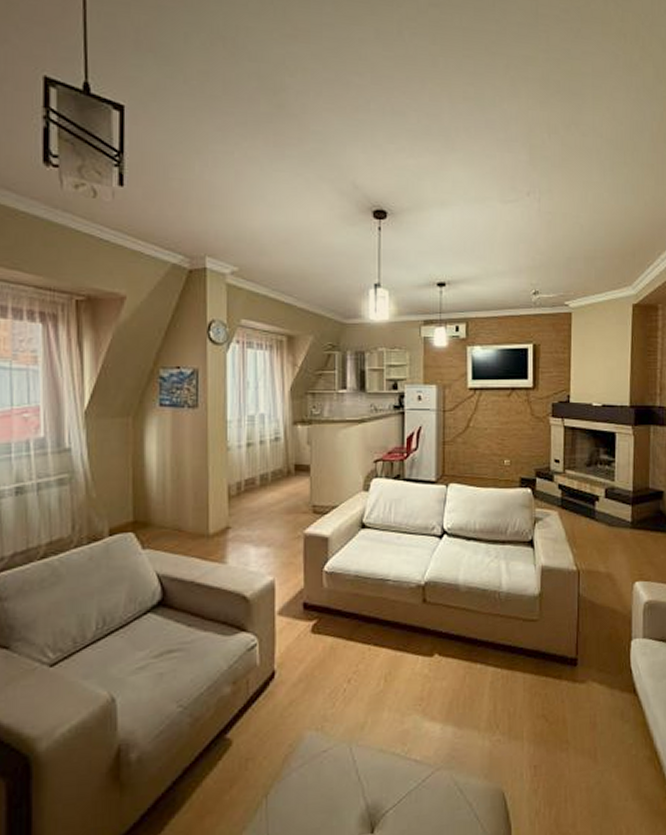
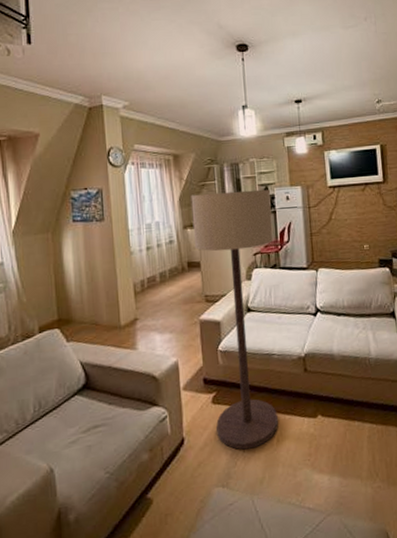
floor lamp: none [304,385,399,689] -> present [191,189,278,450]

